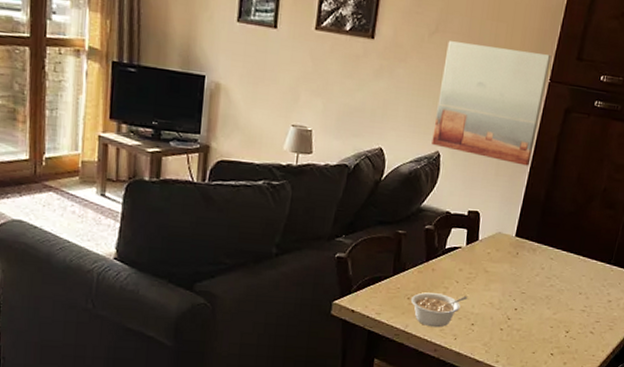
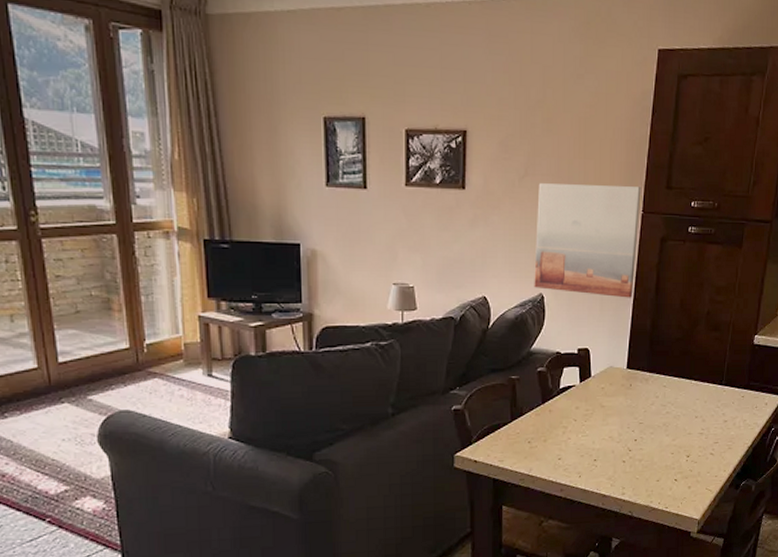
legume: present [410,292,468,328] -> none [531,434,587,468]

